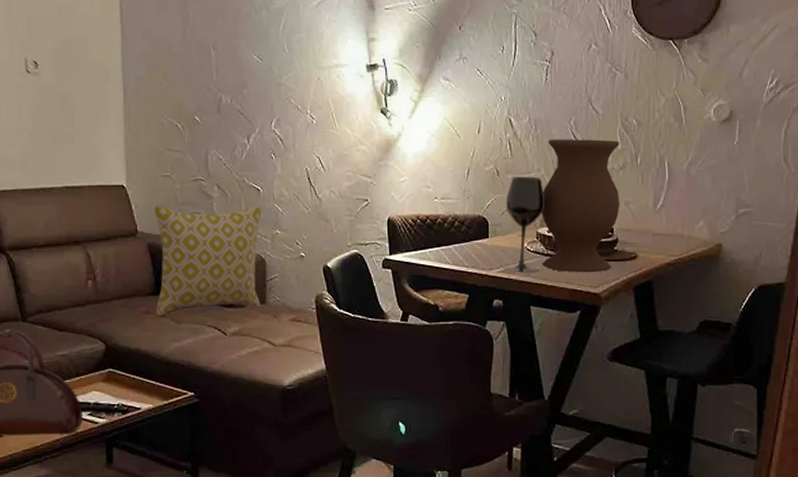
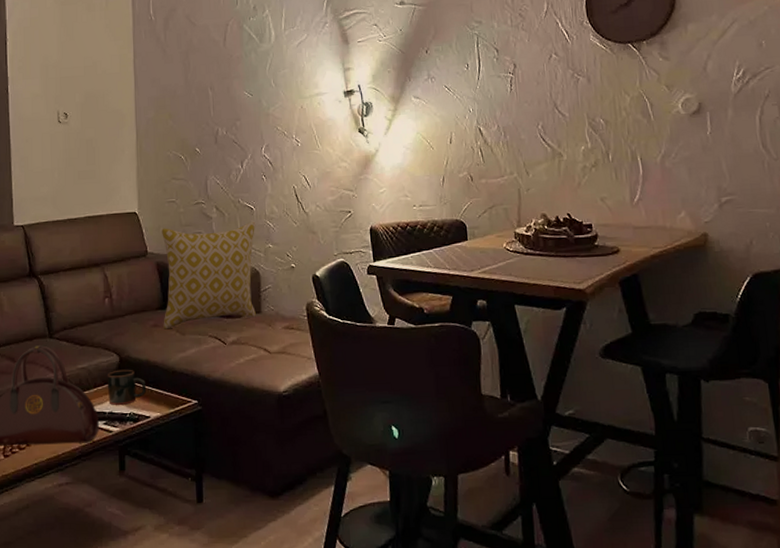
mug: none [91,358,137,395] -> present [107,369,147,405]
wineglass: present [503,176,545,272] -> none [481,179,521,273]
vase: present [541,139,620,273] -> none [517,140,596,270]

